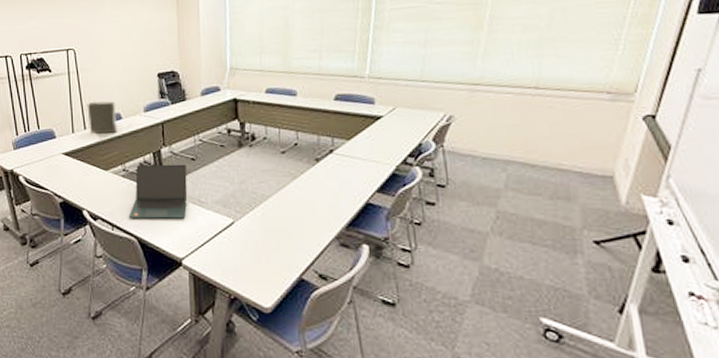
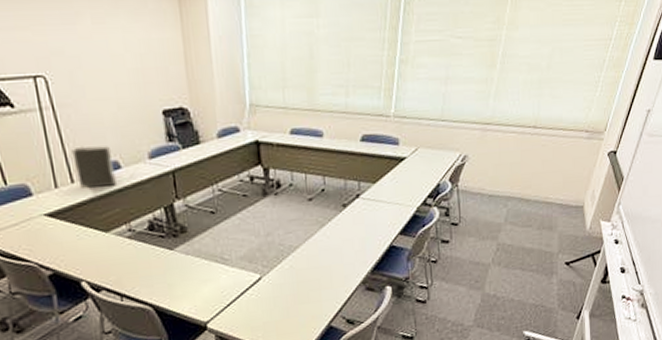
laptop: present [128,164,188,219] -> none [140,218,209,286]

